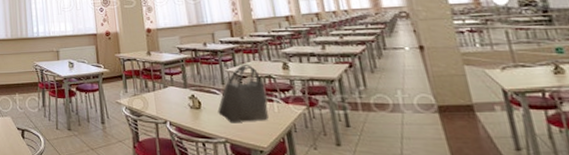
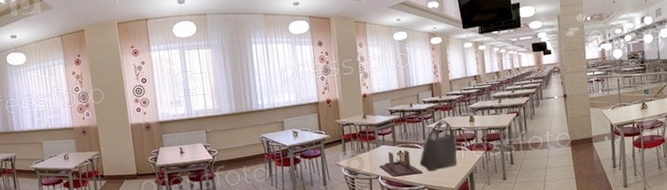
napkin holder: none [168,94,222,125] -> present [380,149,423,177]

